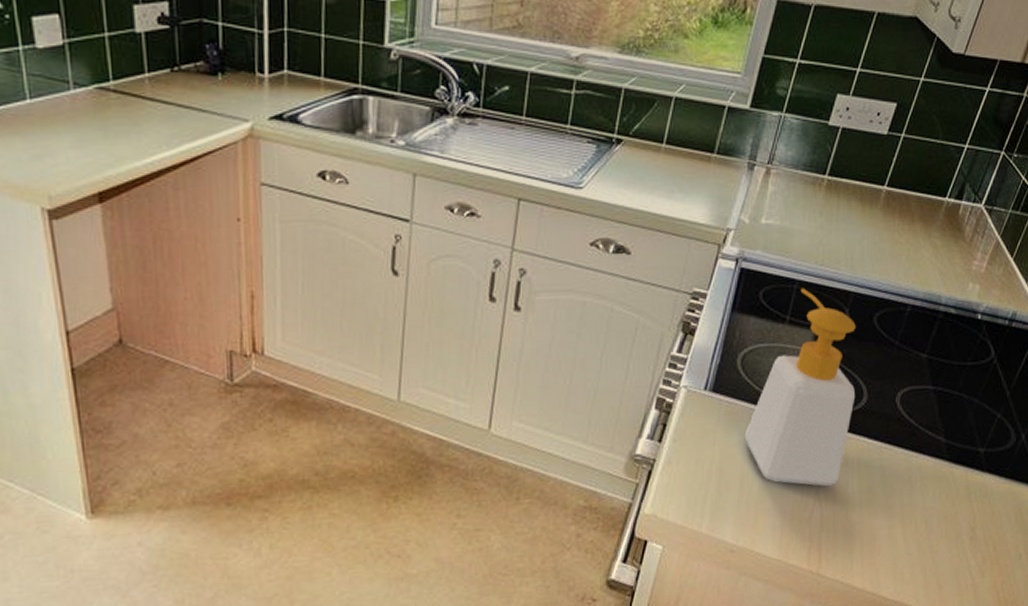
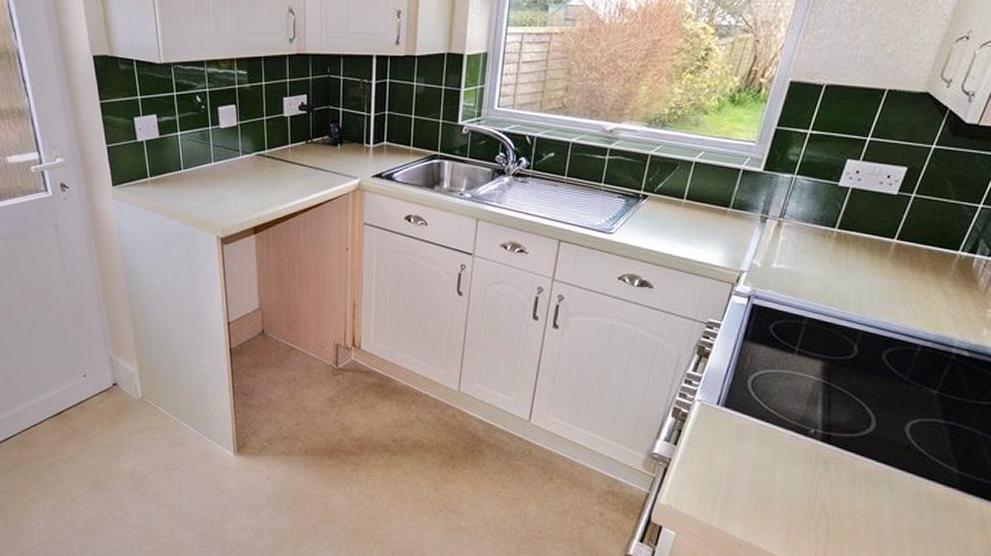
soap bottle: present [744,288,856,487] -> none [753,324,864,500]

